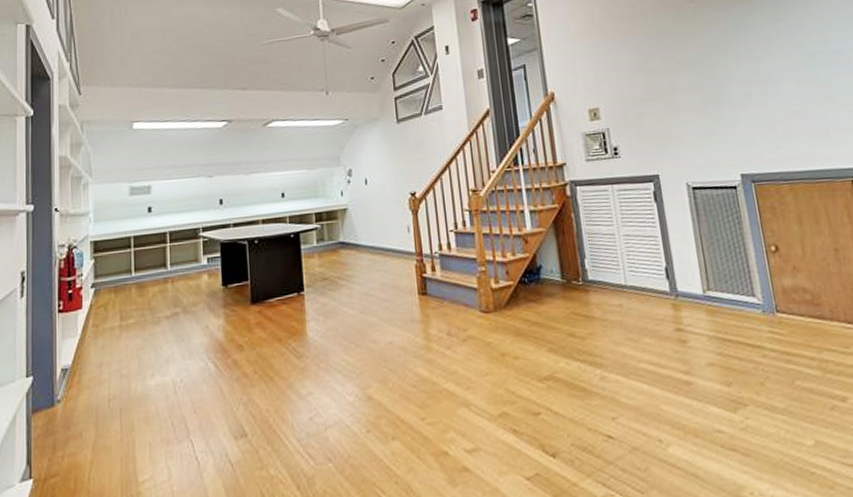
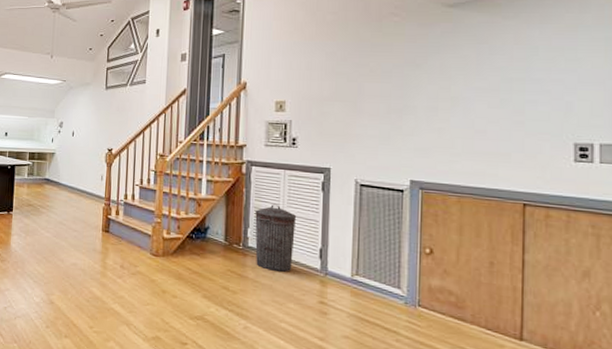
trash can: none [589,226,640,304] -> present [255,204,297,272]

